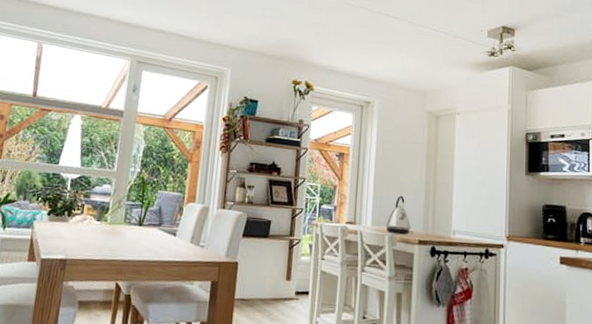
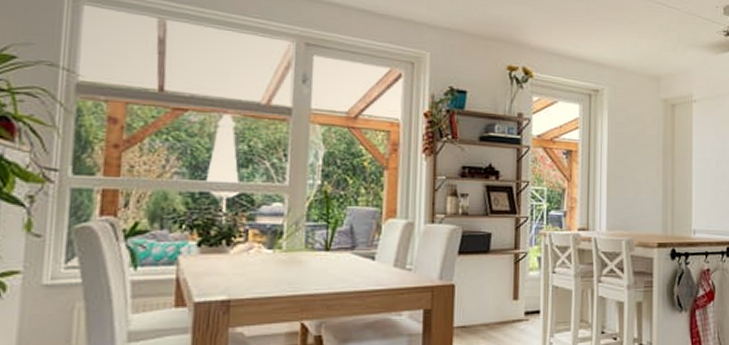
kettle: present [385,195,411,235] -> none [622,195,649,238]

